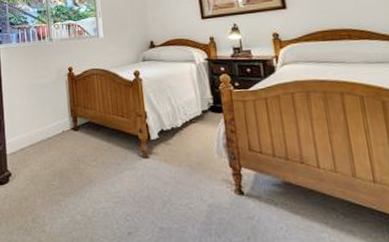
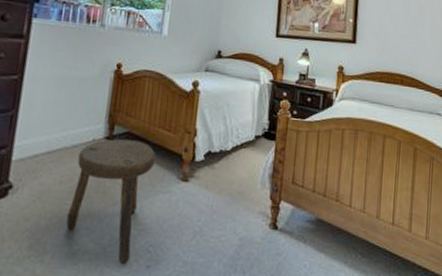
stool: none [54,128,117,233] -> present [66,139,156,265]

